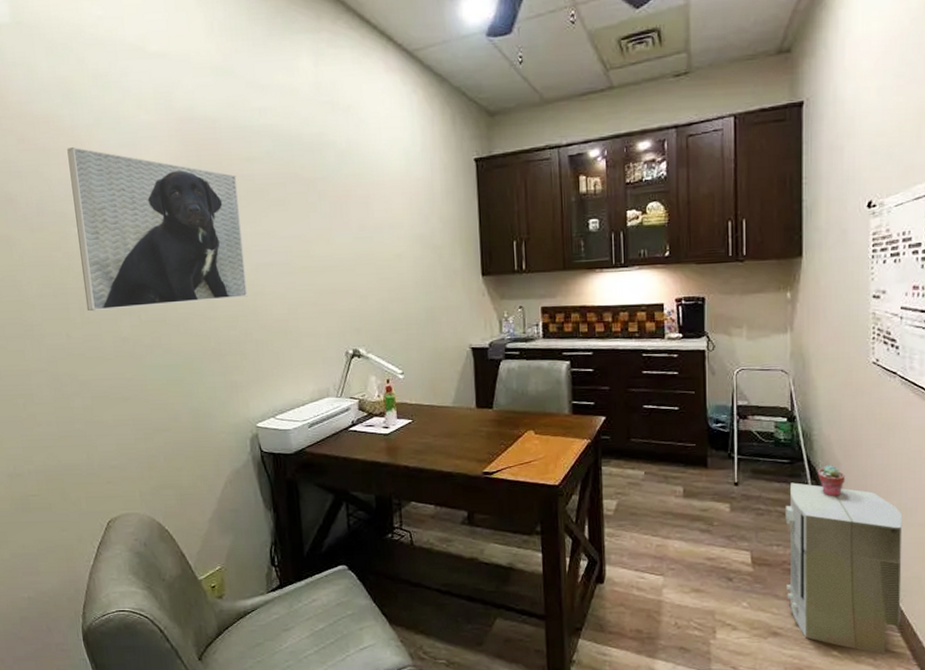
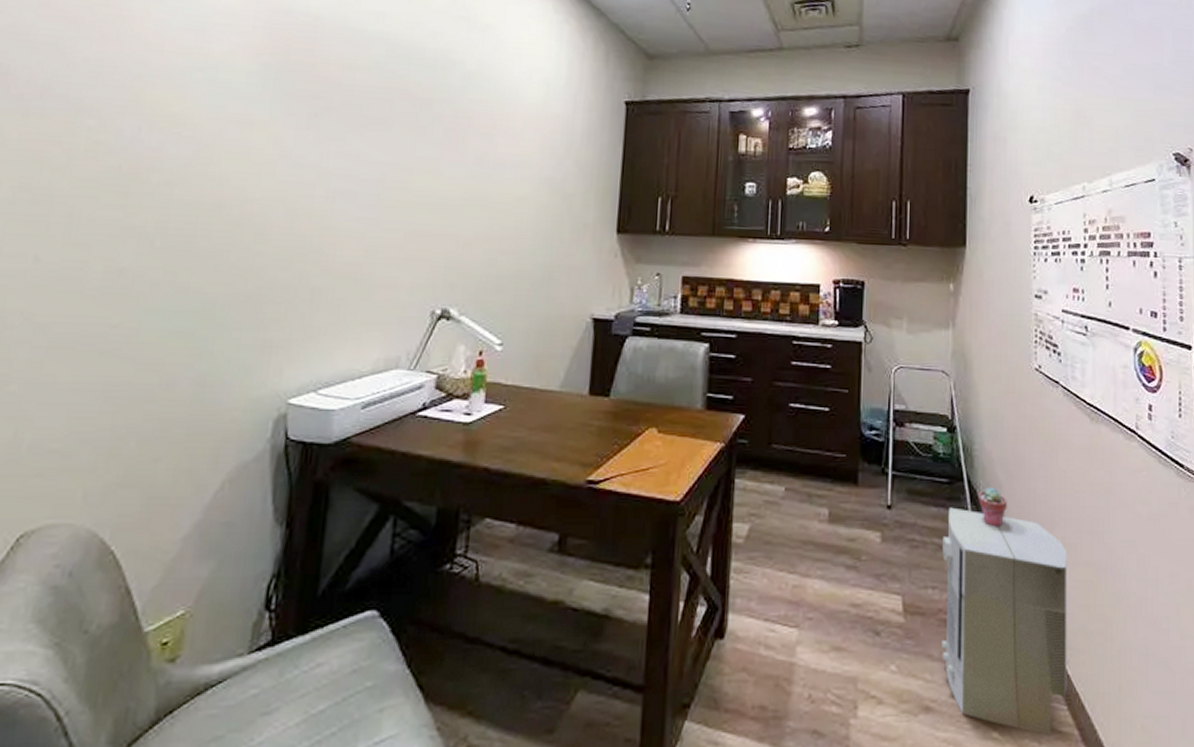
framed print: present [67,147,248,312] -> none [76,22,332,231]

